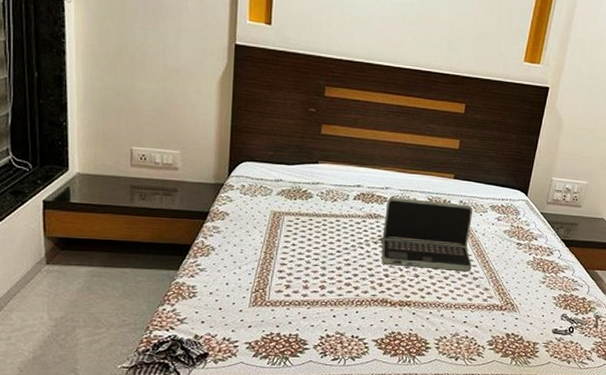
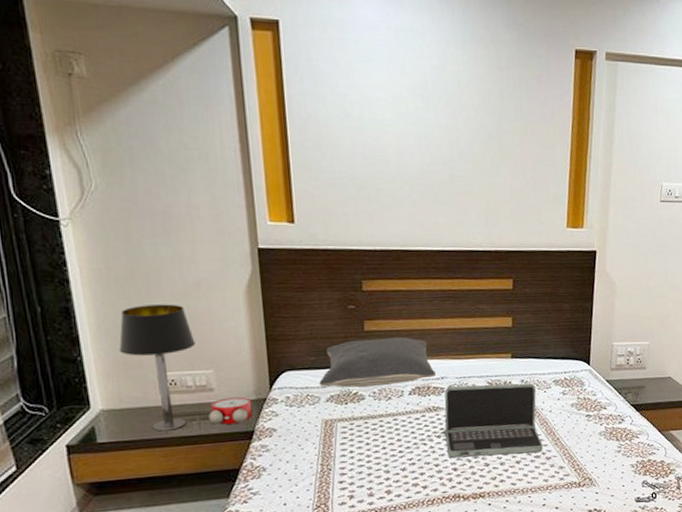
table lamp: none [100,83,168,201] -> present [119,304,196,432]
alarm clock: none [170,178,211,203] -> present [209,396,253,425]
pillow: none [273,141,381,188] -> present [319,337,436,388]

